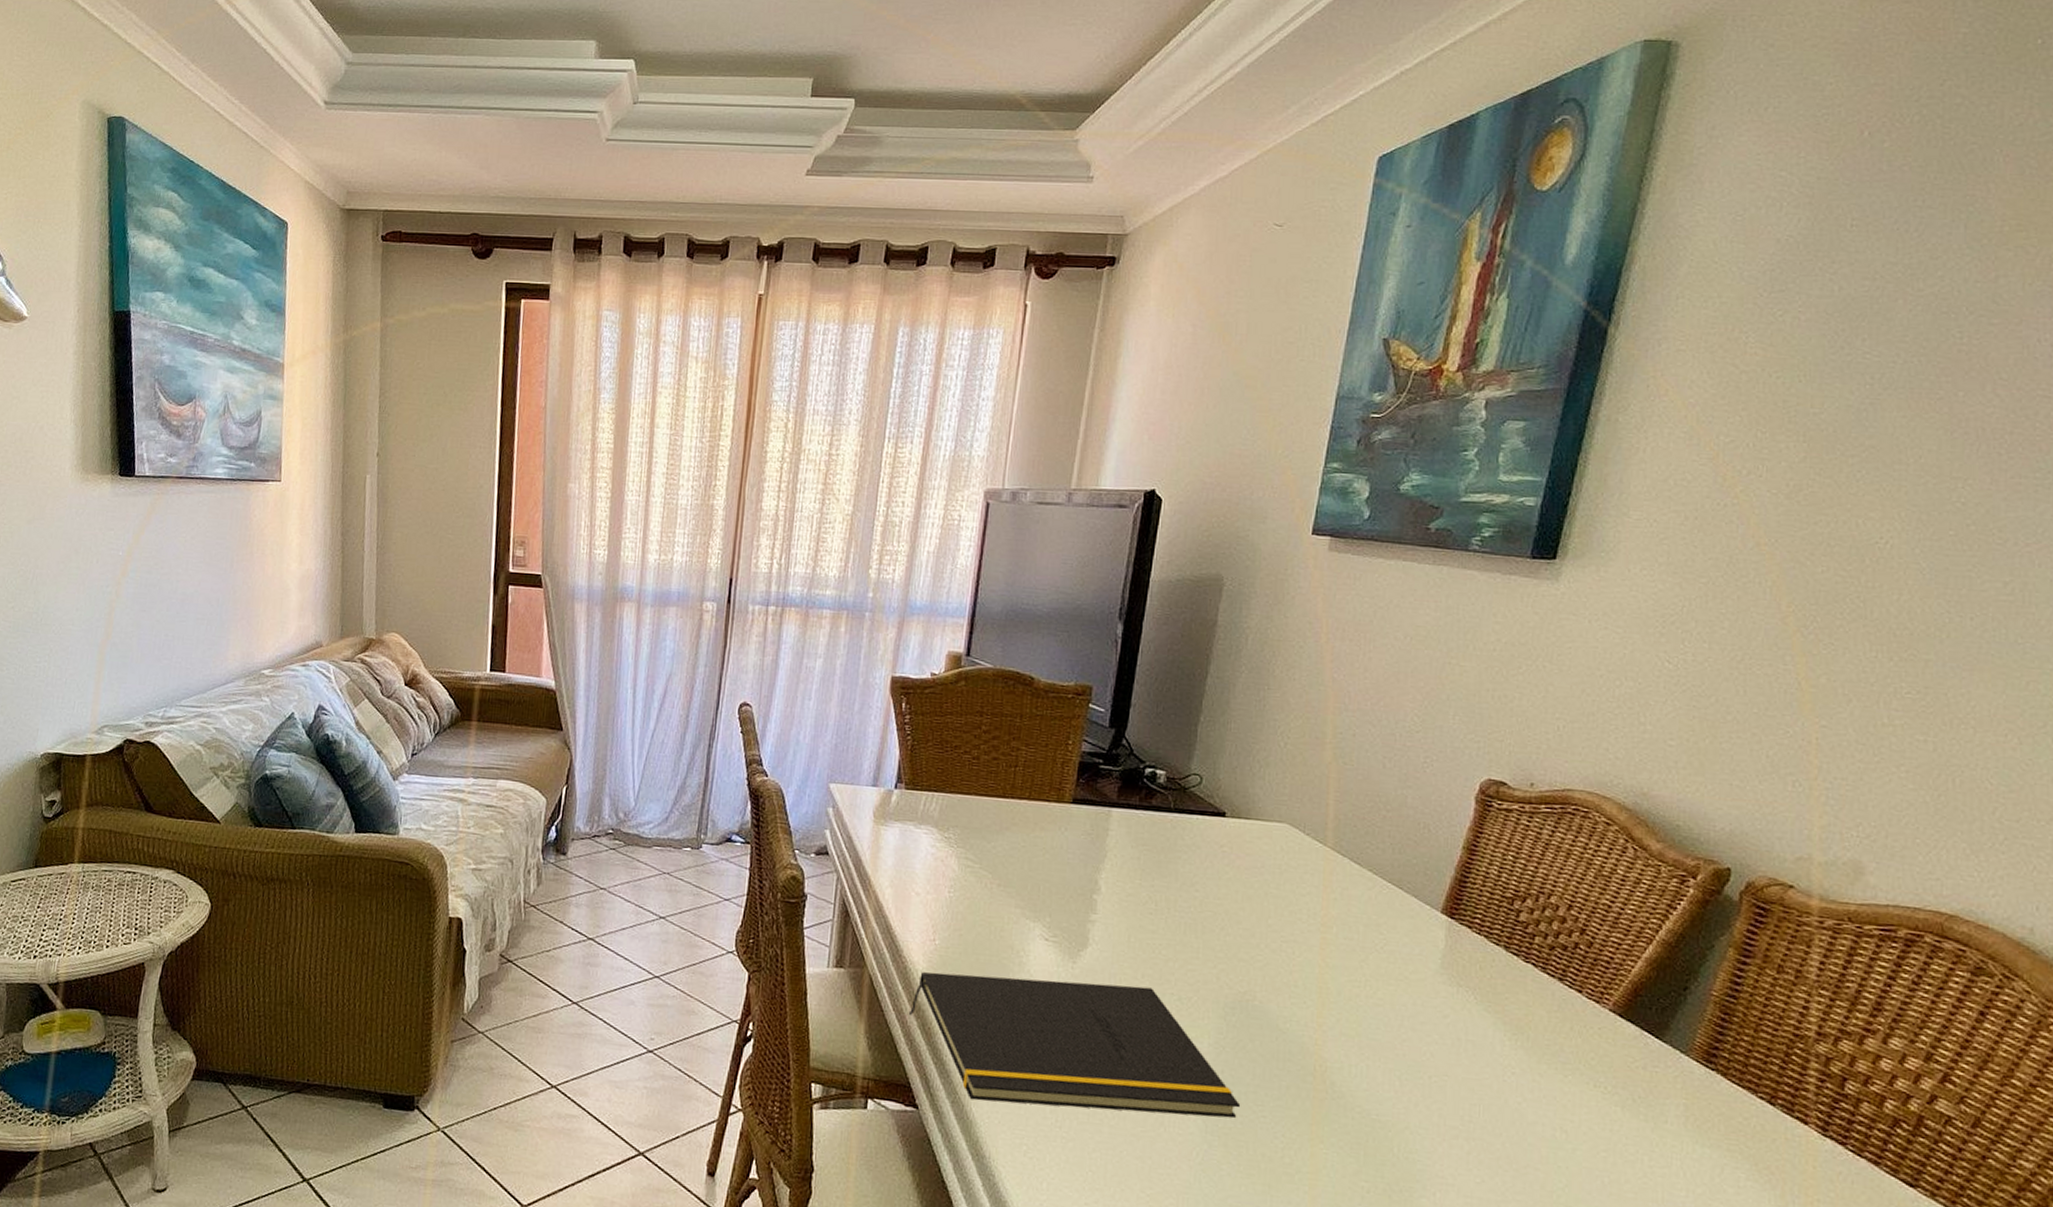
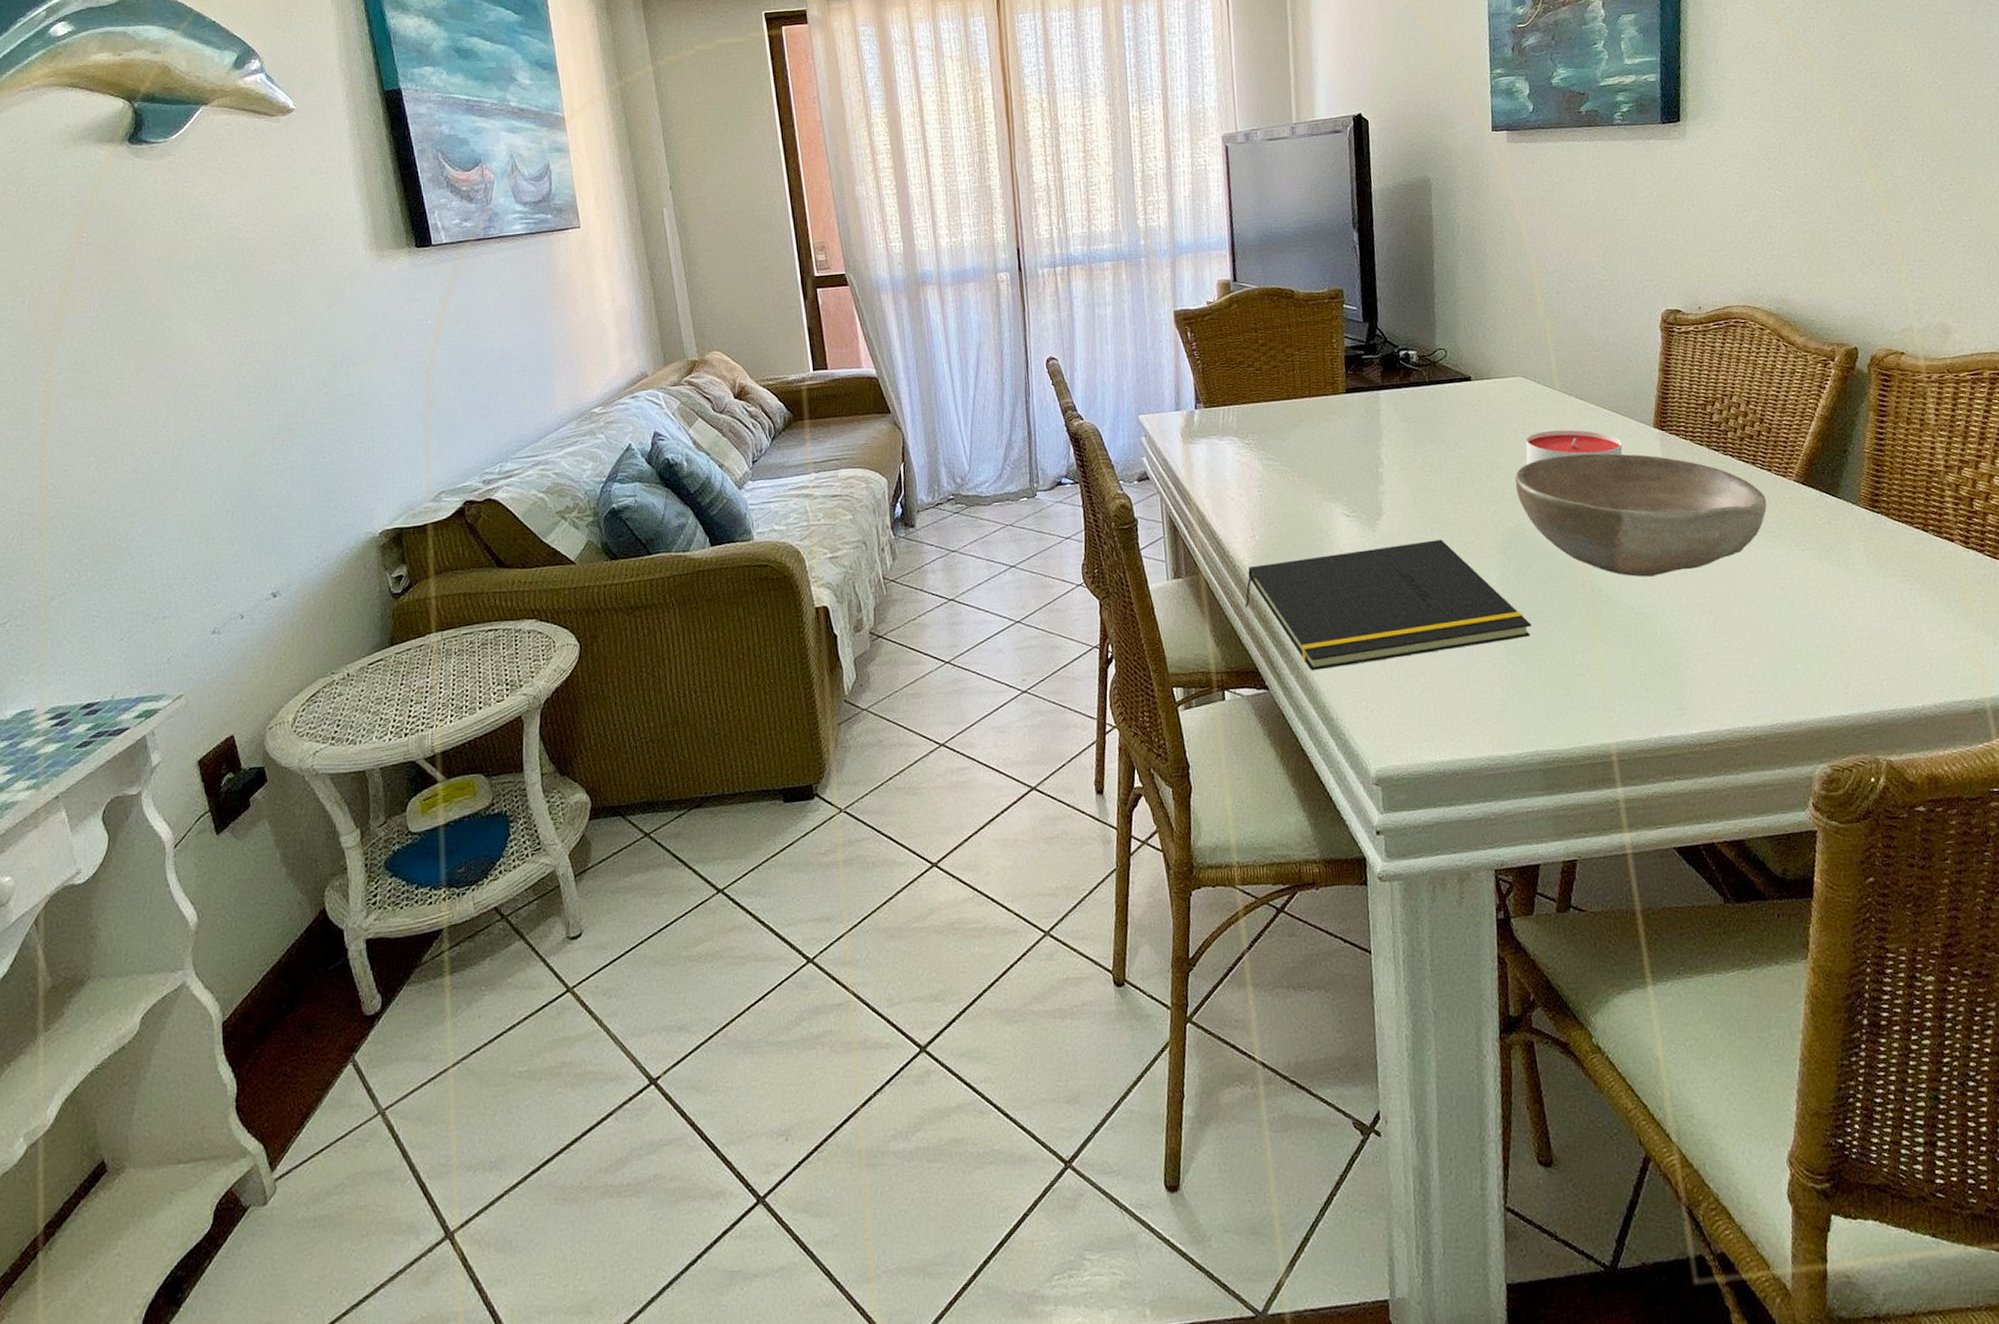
bowl: none [1253,921,1568,1086] -> present [1514,453,1767,577]
candle: none [1273,891,1397,937] -> present [1525,429,1623,464]

